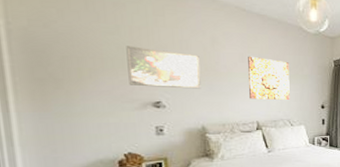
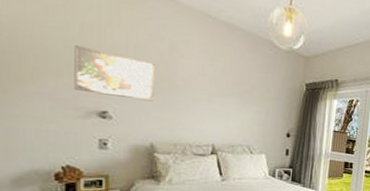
wall art: present [248,56,290,100] -> none [207,69,255,123]

